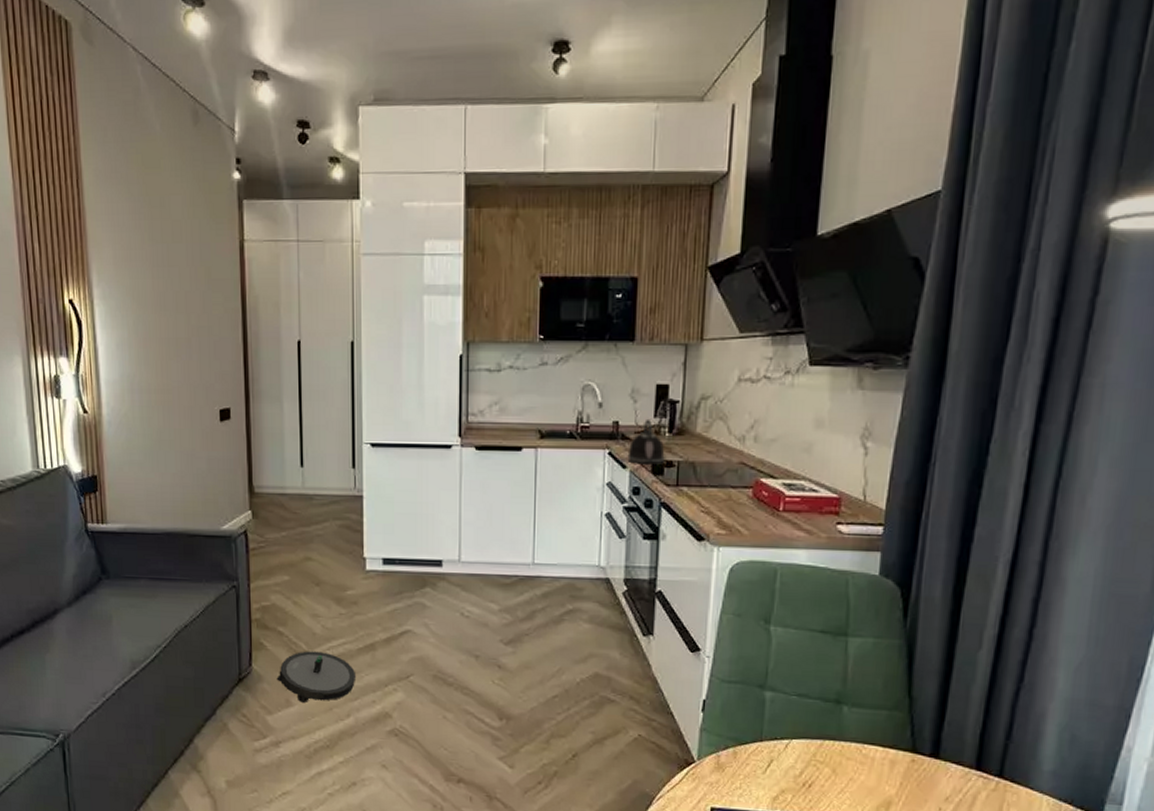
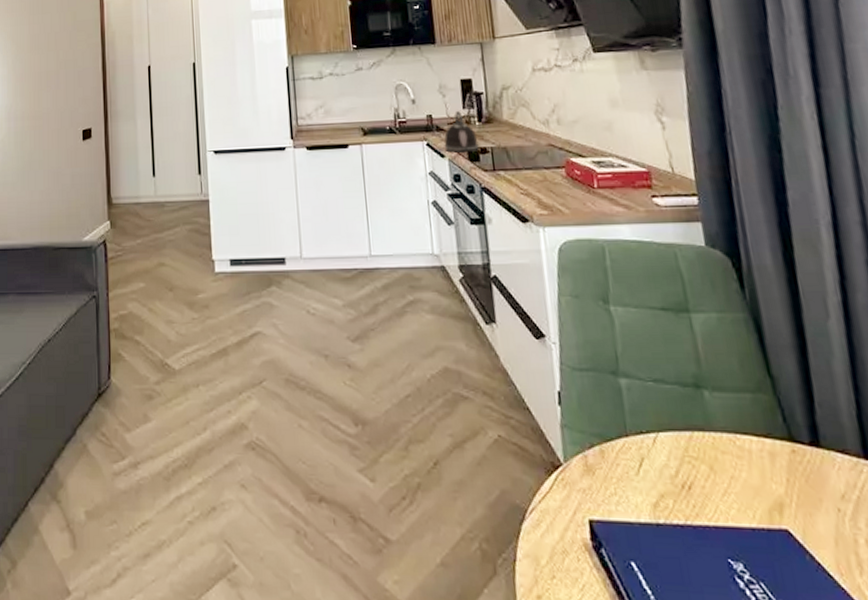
robot vacuum: present [276,651,357,704] -> none [134,360,211,418]

